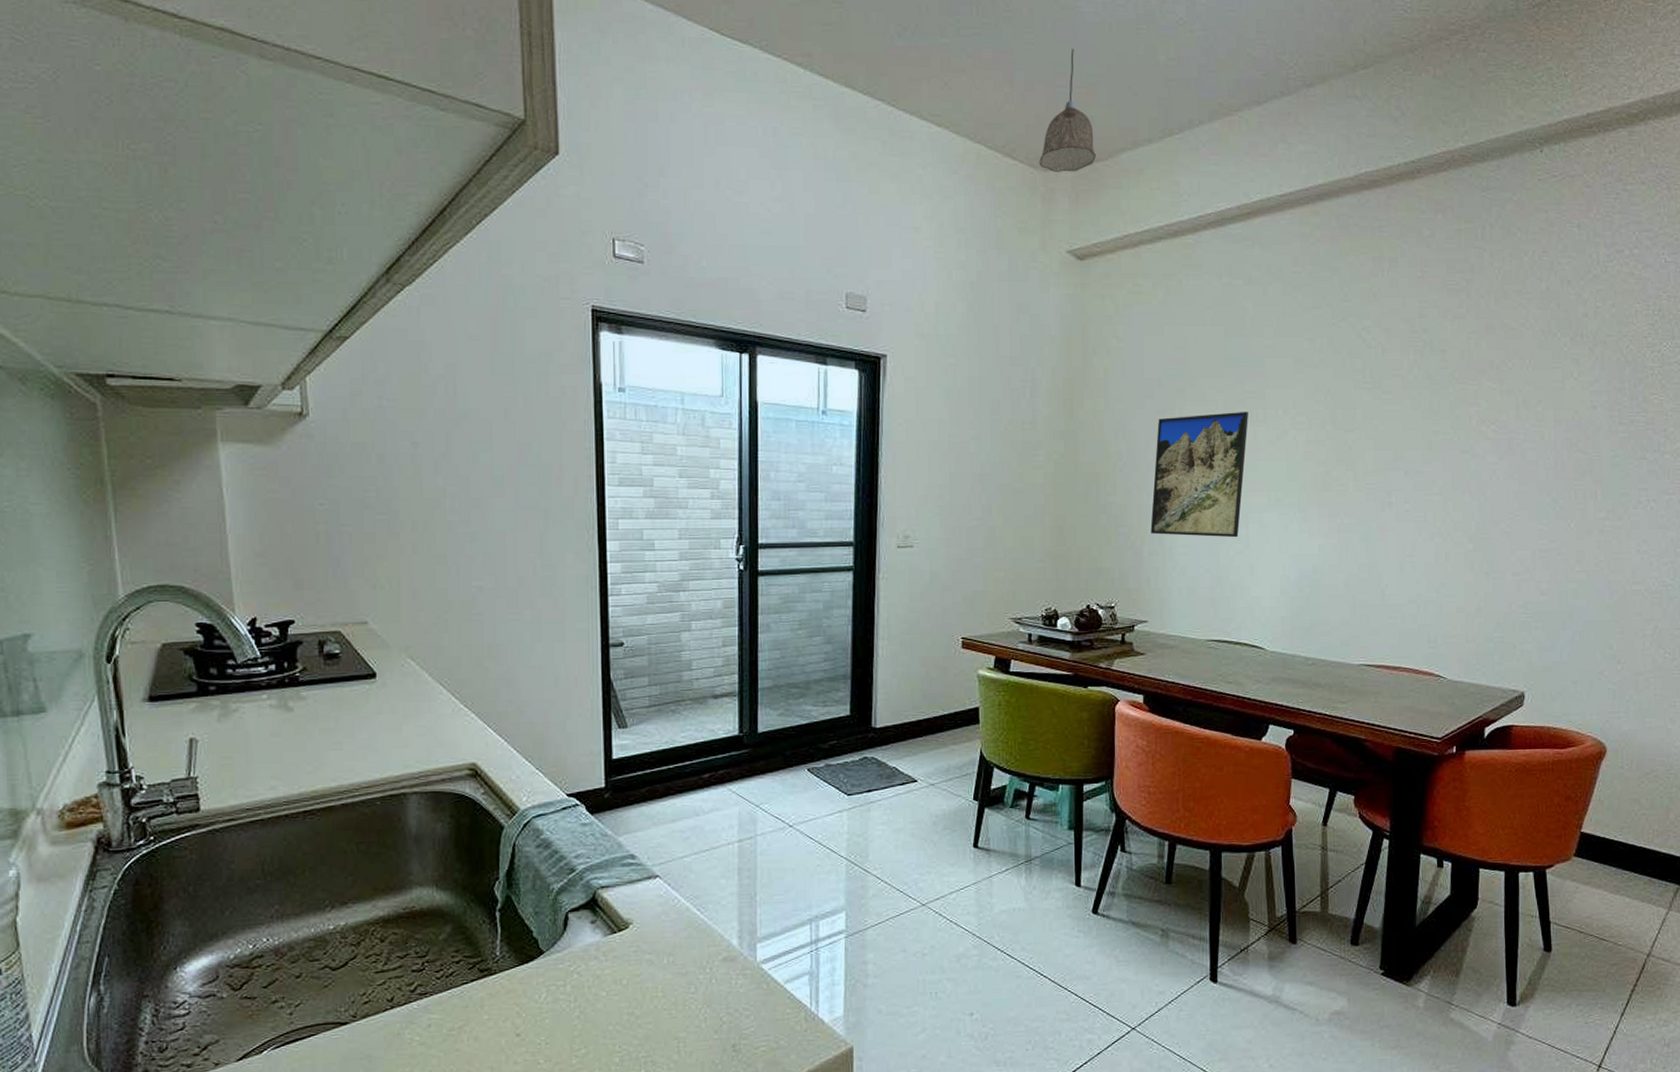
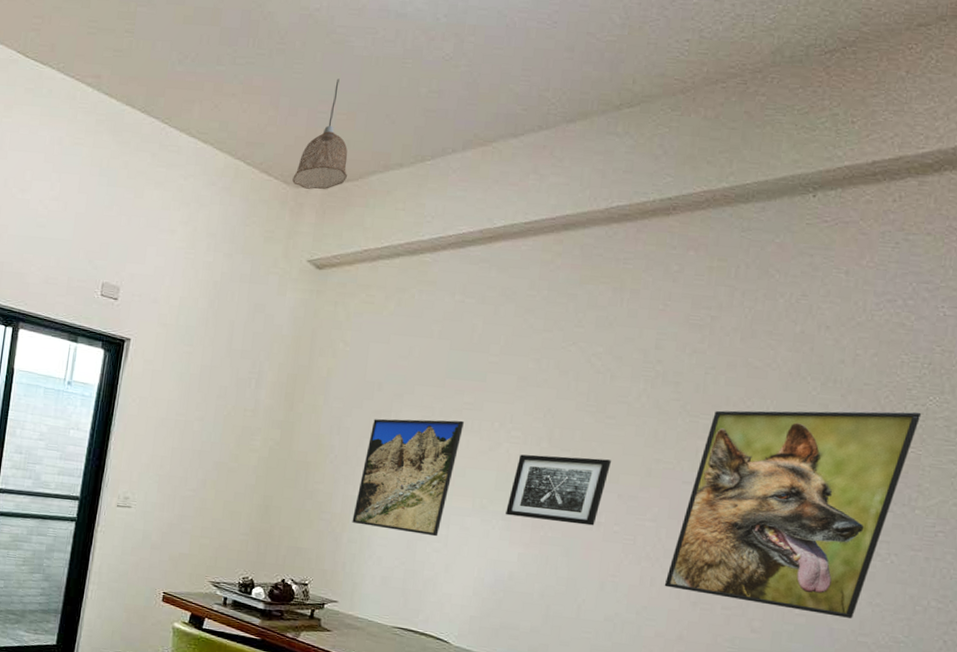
wall art: none [1301,437,1394,507] -> present [506,454,611,526]
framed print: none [1458,358,1659,569] -> present [664,410,922,618]

